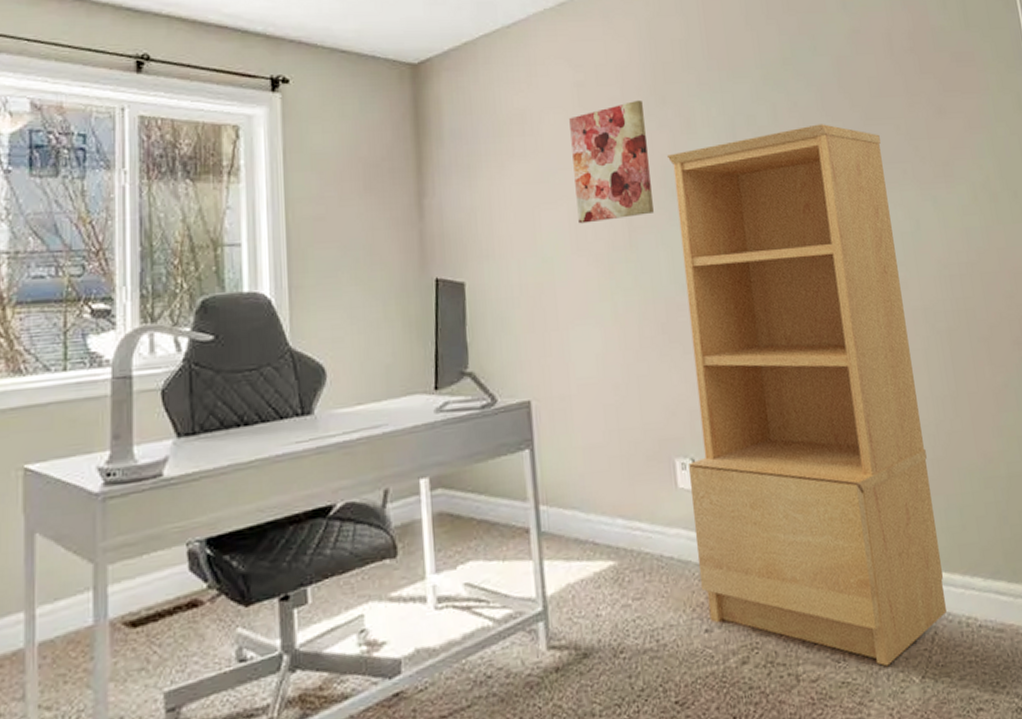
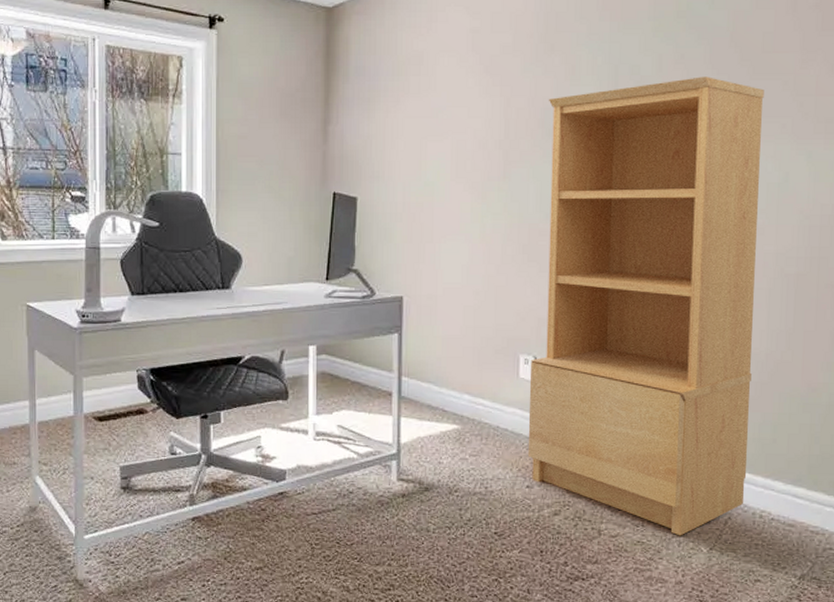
wall art: present [569,99,654,224] -> none [460,46,532,155]

